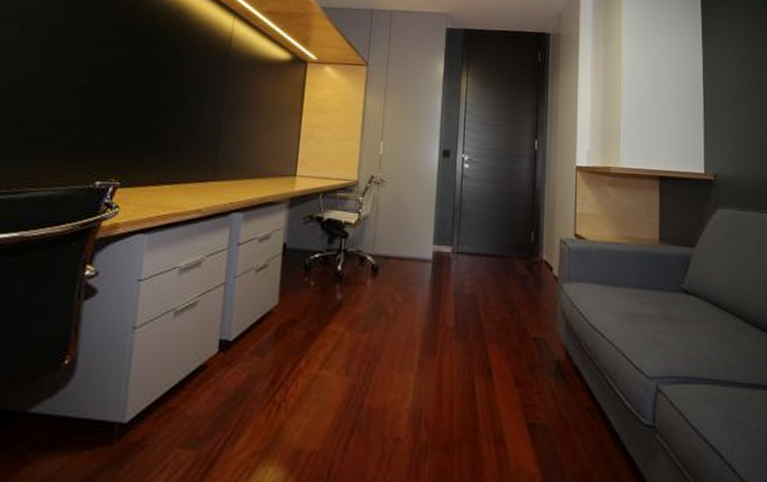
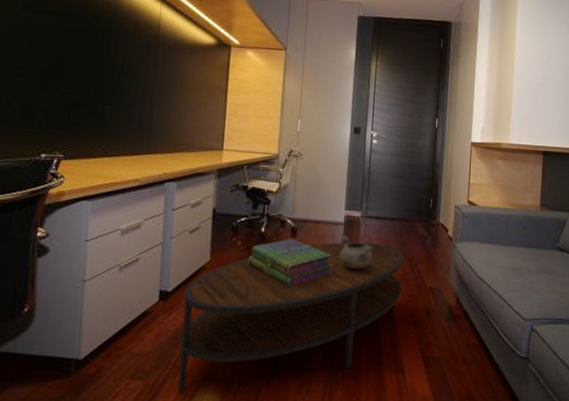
coffee table: none [236,282,502,466] -> present [178,242,404,392]
stack of books: none [322,278,420,338] -> present [248,239,333,288]
decorative bowl: none [428,275,466,315] -> present [340,236,373,269]

